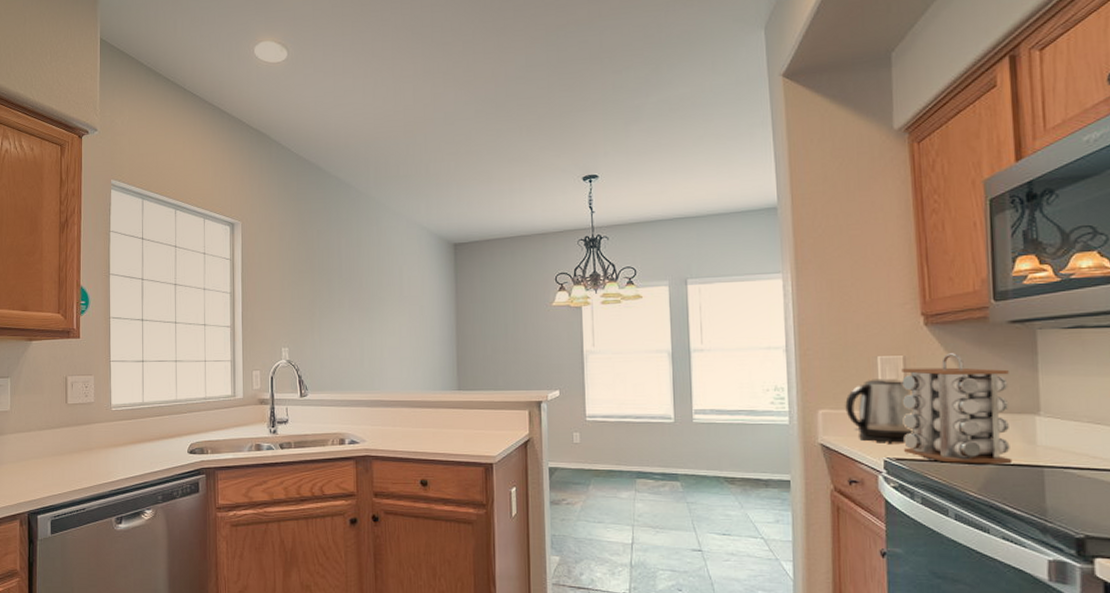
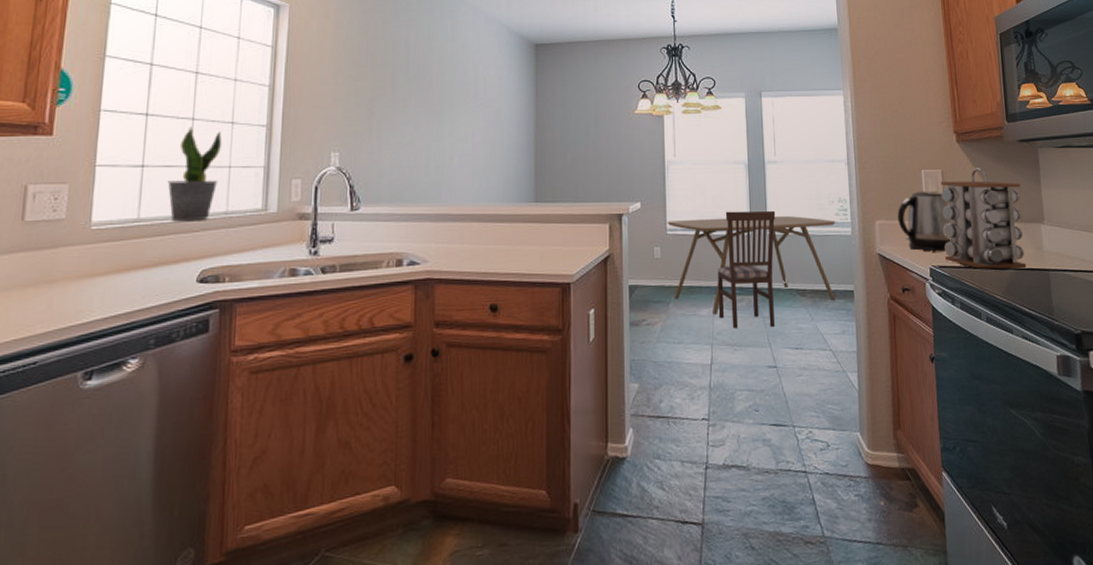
potted plant: none [161,329,198,405] -> present [167,126,222,222]
dining table: none [586,404,771,498] -> present [667,215,836,315]
dining chair: none [638,398,702,513] -> present [717,210,776,328]

